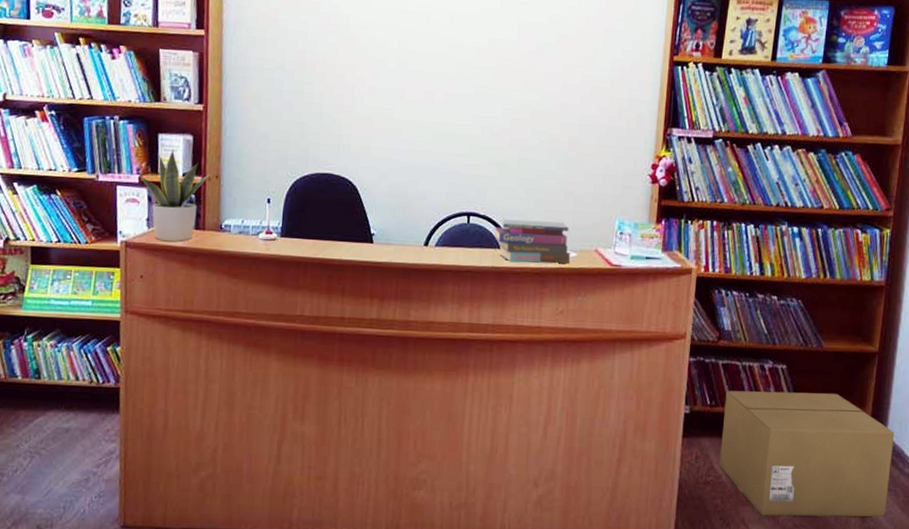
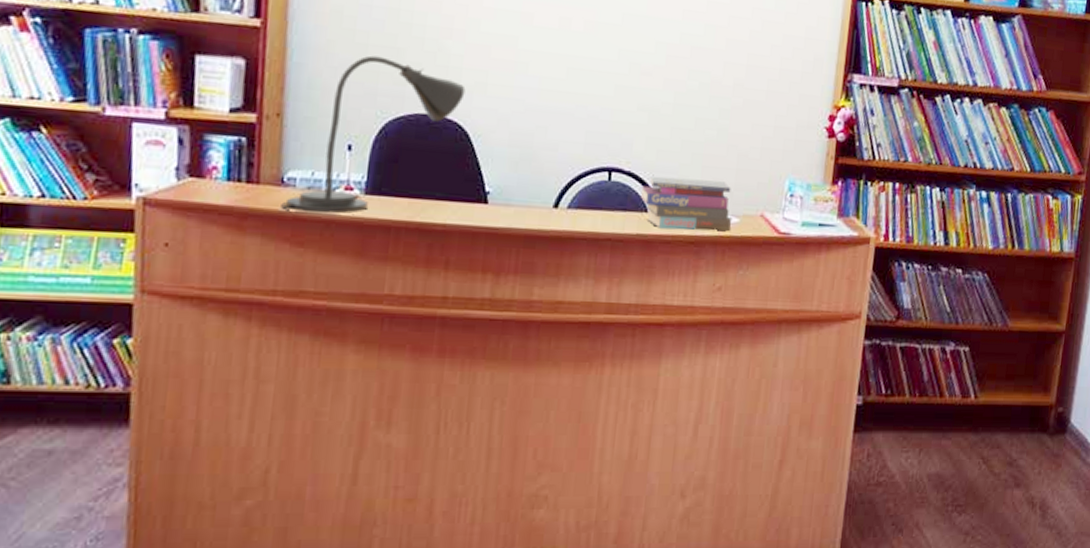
potted plant: present [140,148,213,243] -> none [167,75,273,200]
desk lamp: none [220,129,354,253] -> present [281,55,466,214]
box: present [719,390,894,517] -> none [893,377,1078,518]

